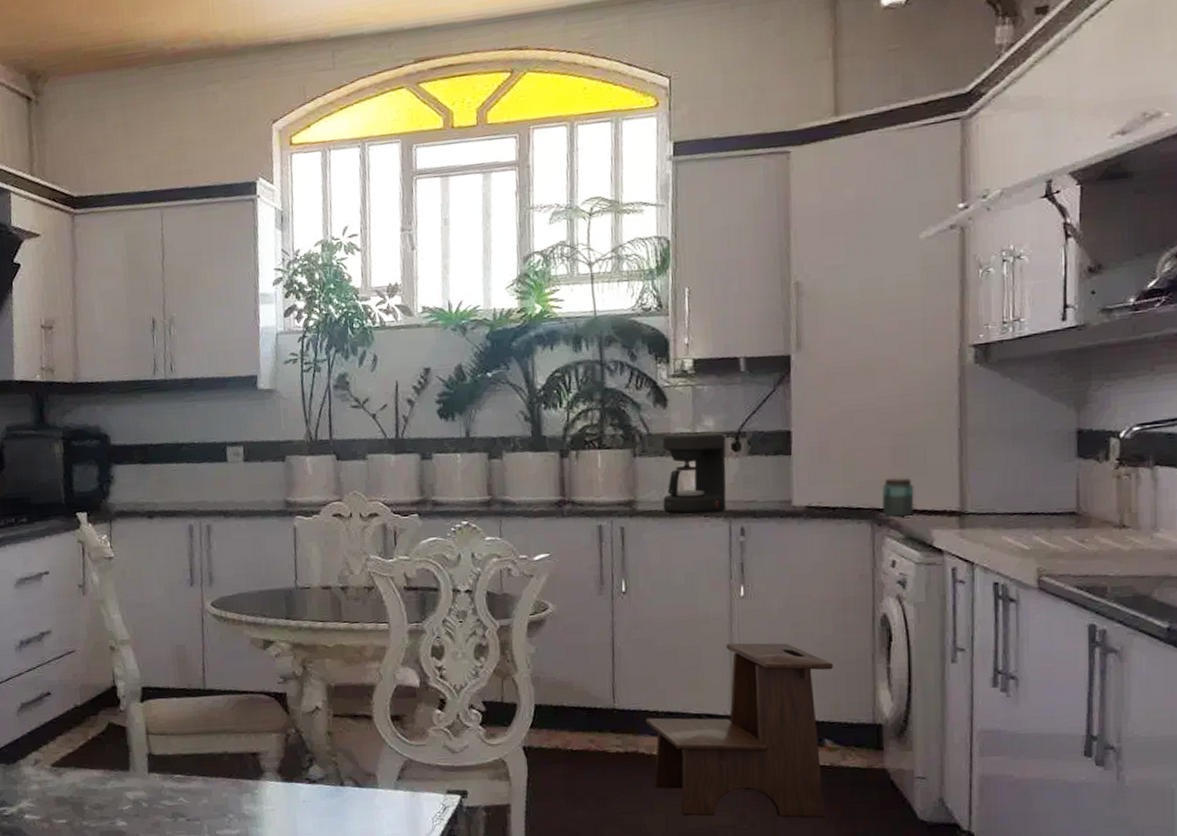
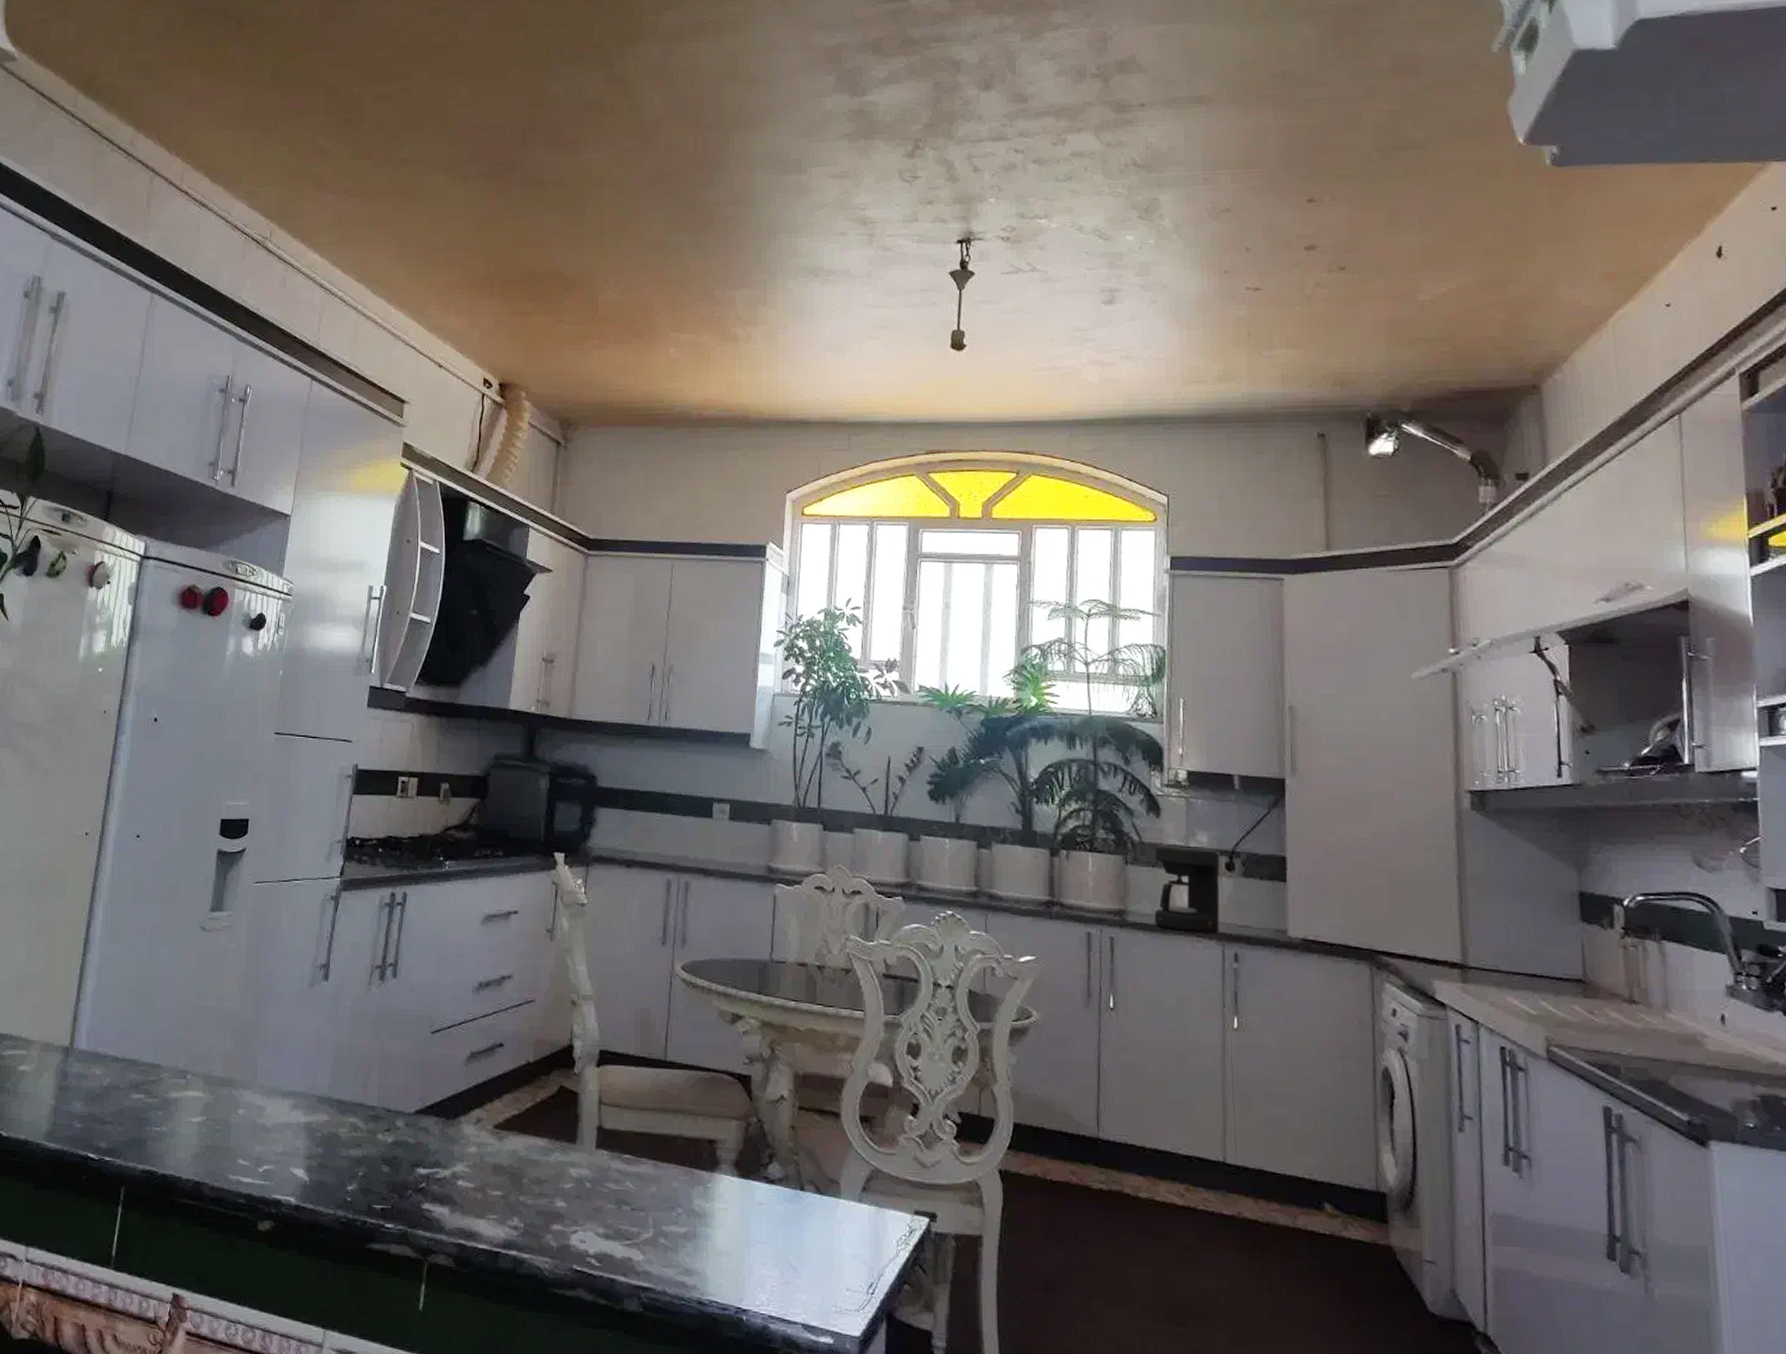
step stool: present [645,643,834,818] -> none [1131,1079,1333,1295]
peanut butter: present [882,478,914,518] -> none [1380,920,1413,964]

